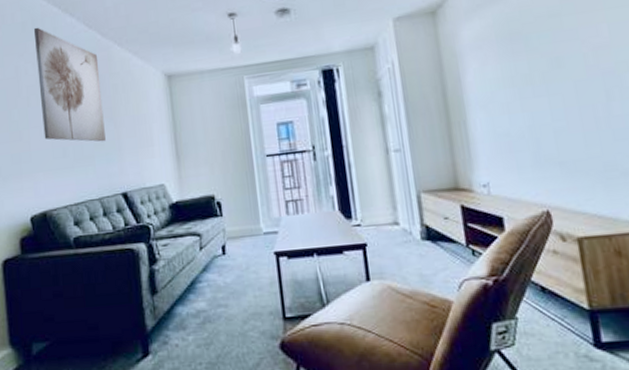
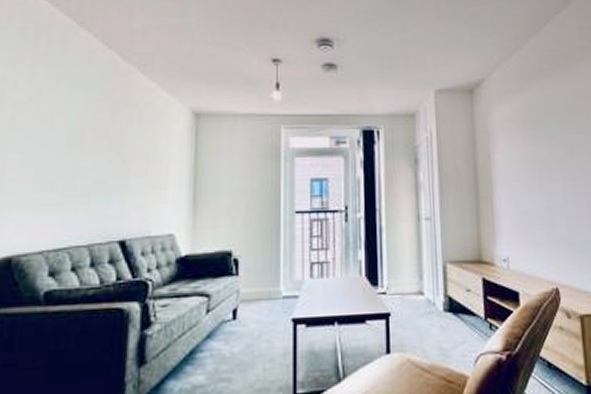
wall art: present [33,27,106,142] -> none [26,36,114,179]

